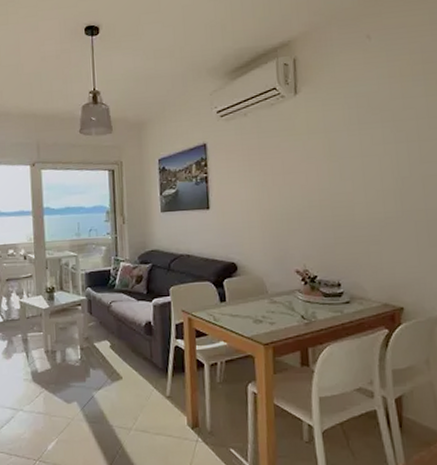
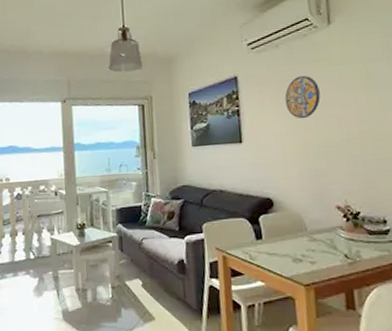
manhole cover: none [251,144,285,187] -> present [284,76,321,119]

